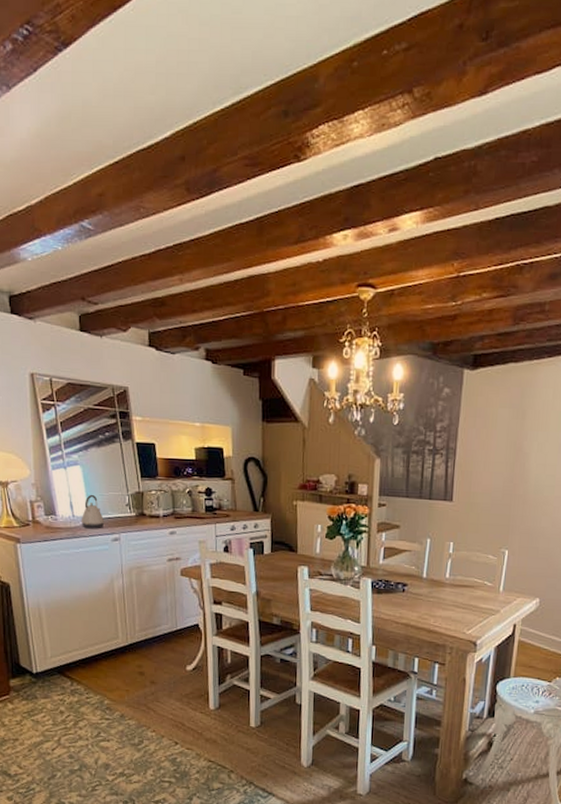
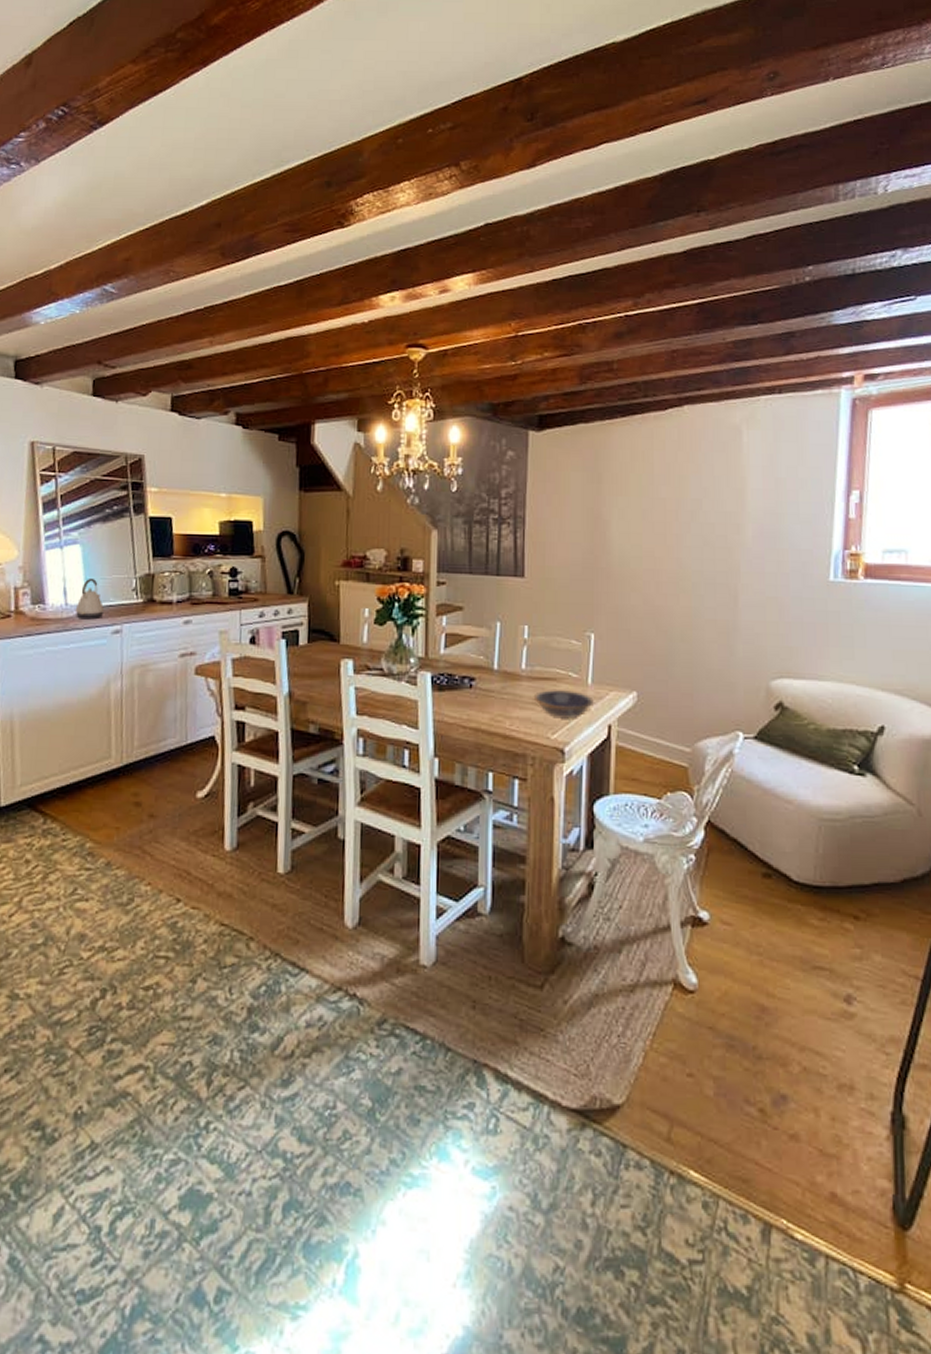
bowl: none [454,595,503,619] -> present [533,690,594,719]

